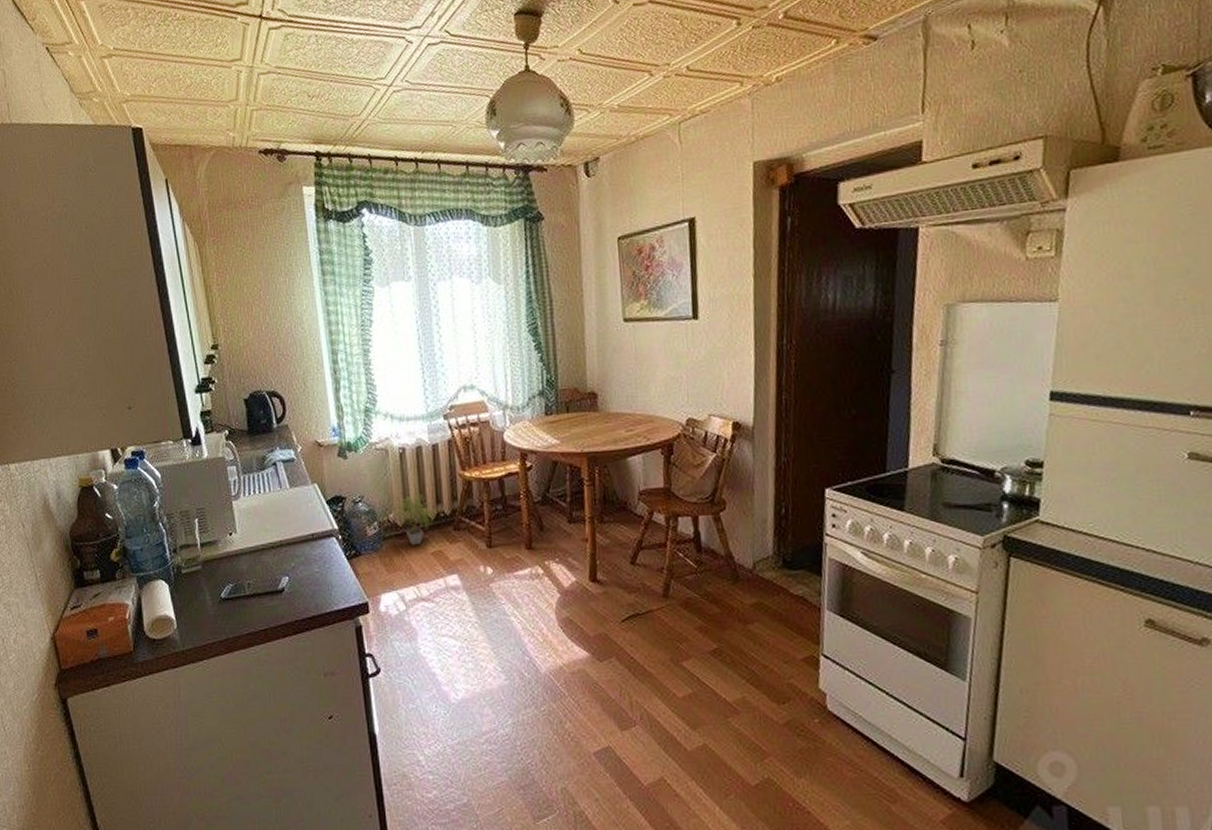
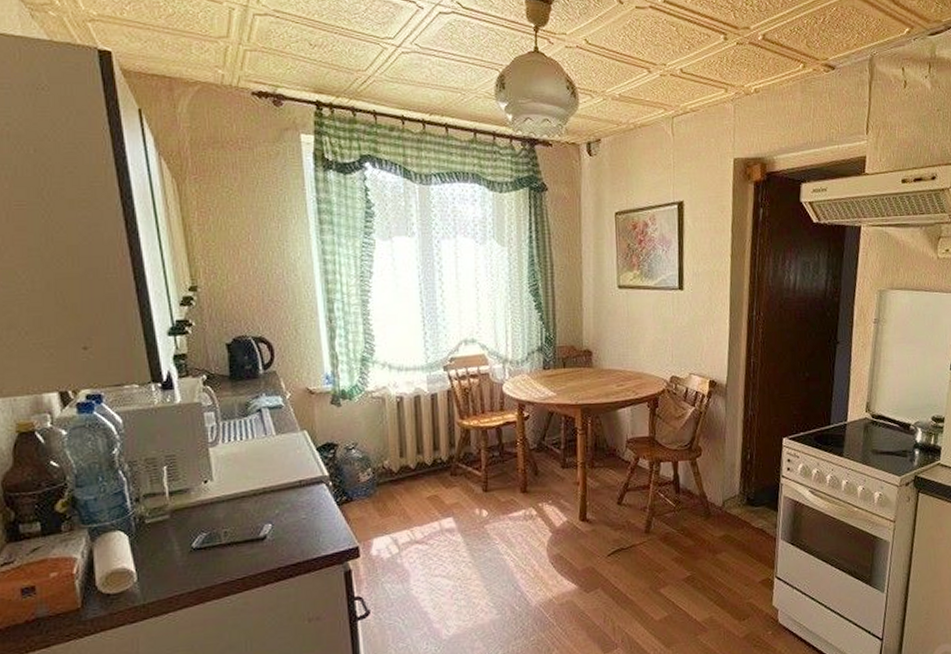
potted plant: present [395,492,437,546] -> none [391,439,434,491]

